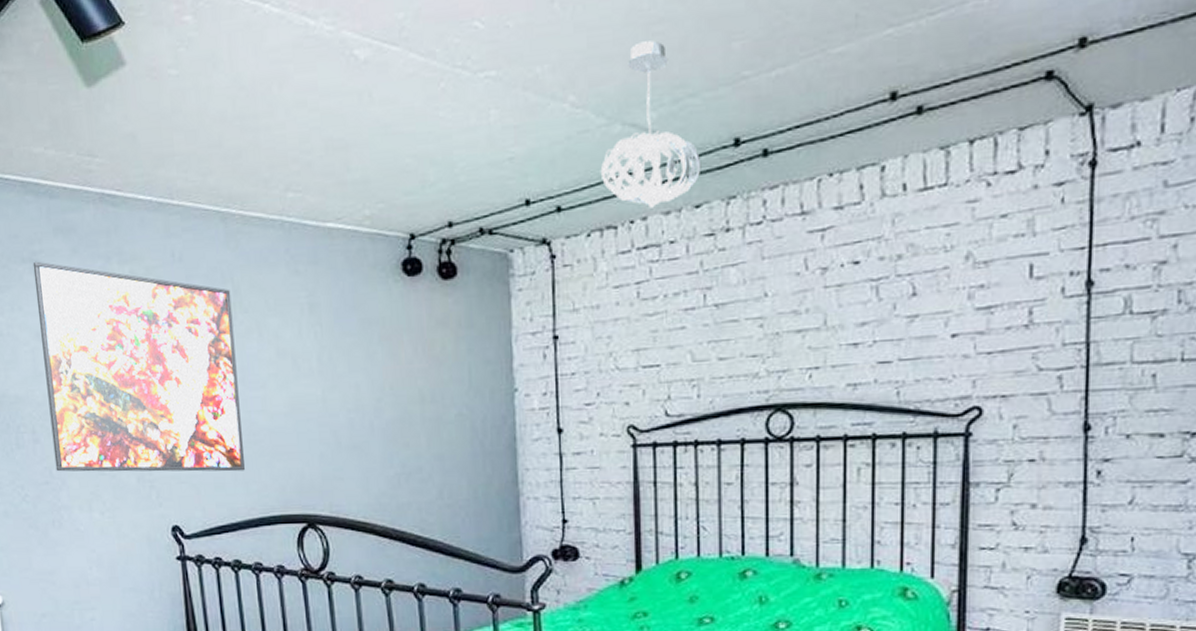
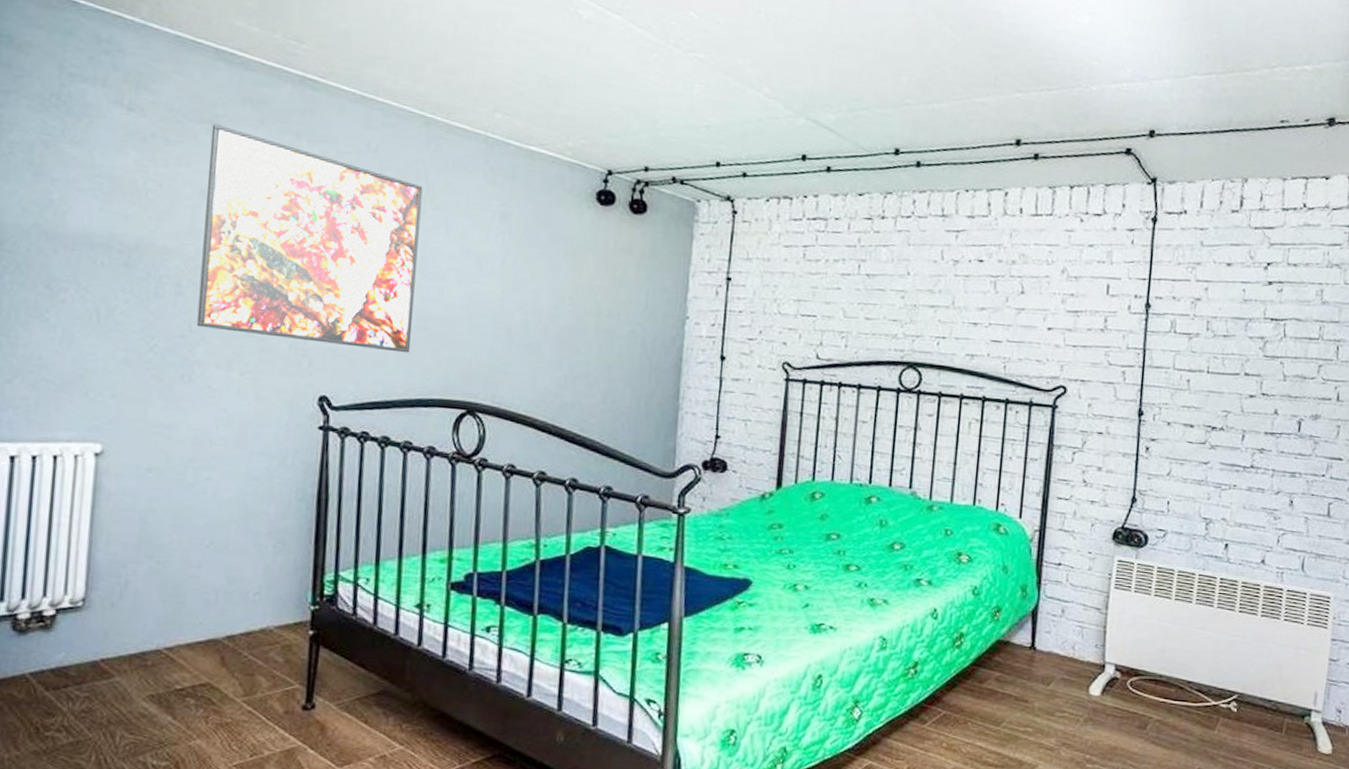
pendant light: present [600,40,702,208] -> none [783,59,867,189]

